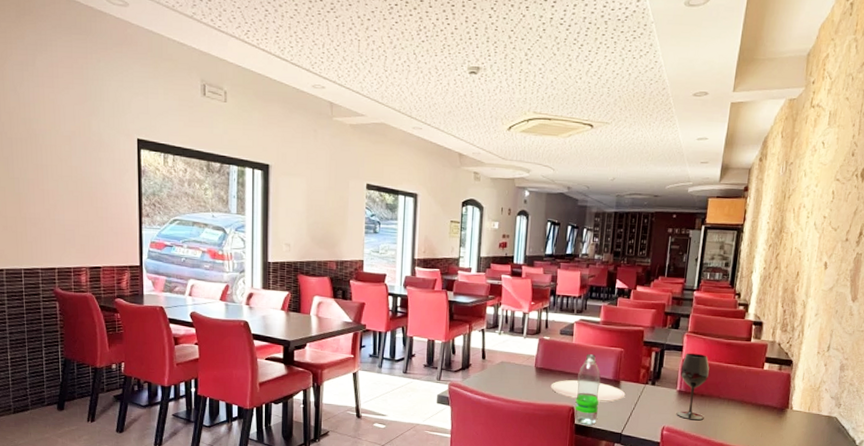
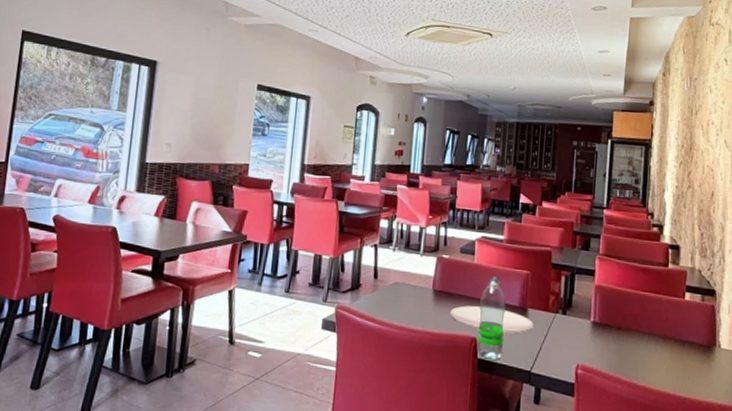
wineglass: present [676,353,710,421] -> none [591,278,626,358]

